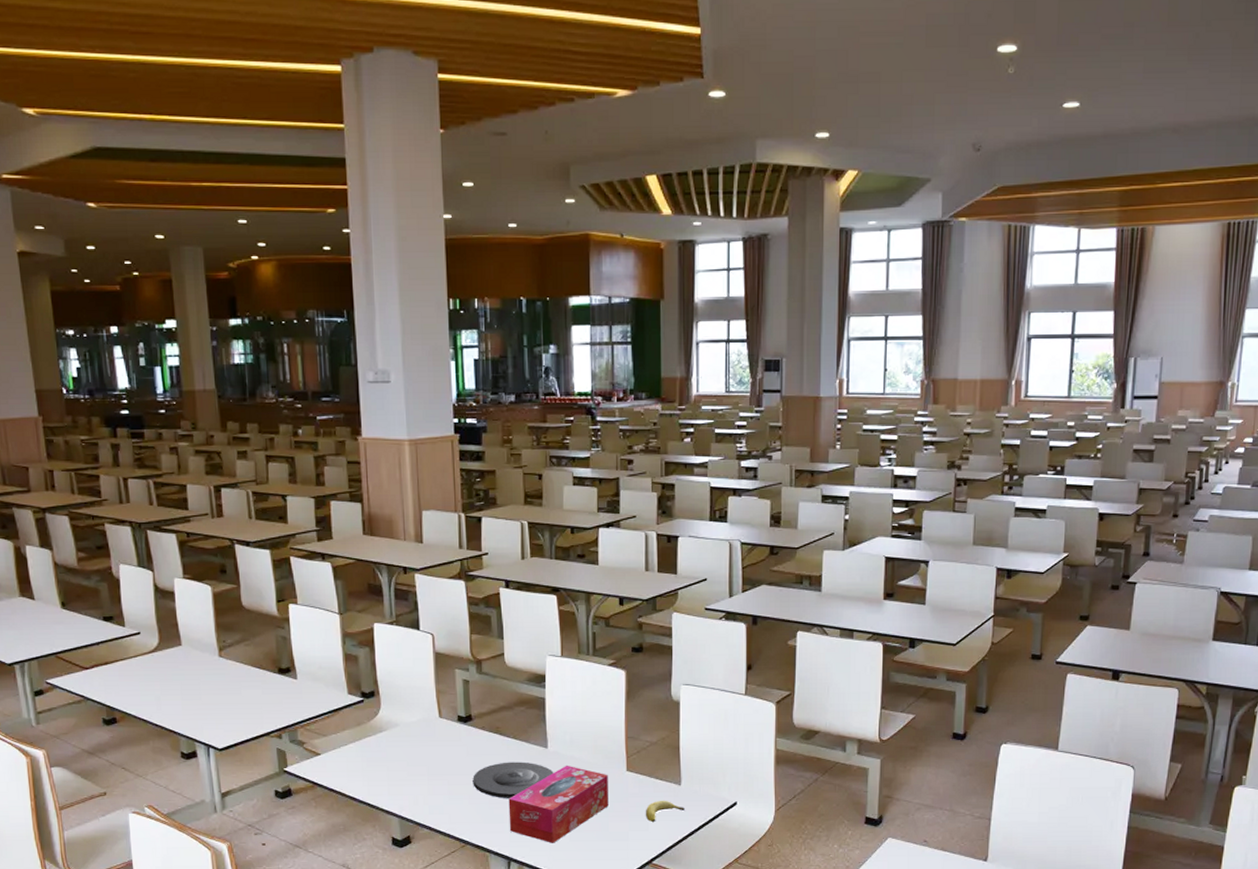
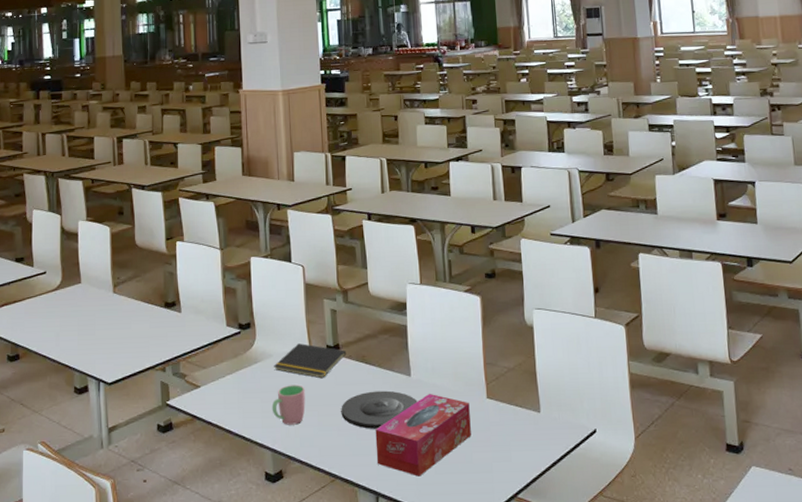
cup: none [398,754,435,793] -> present [272,385,306,425]
notepad: none [400,713,480,749] -> present [274,343,347,379]
fruit: present [645,800,685,823] -> none [507,428,546,453]

